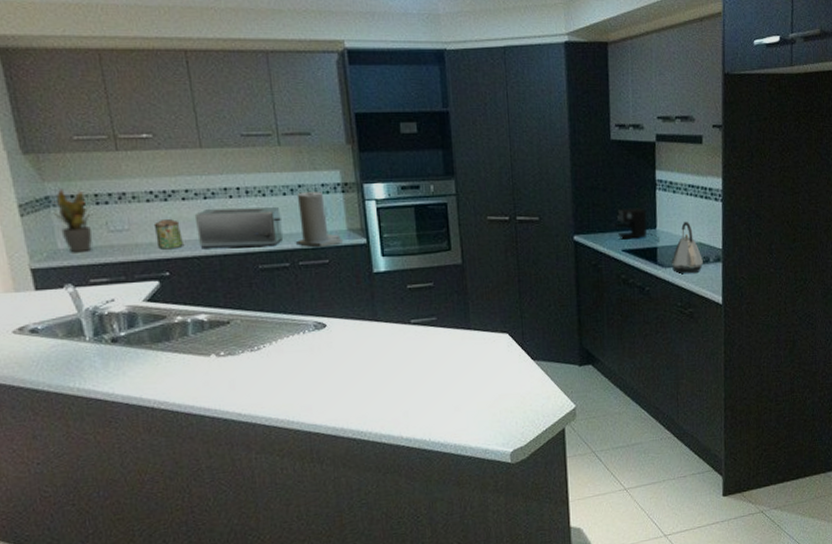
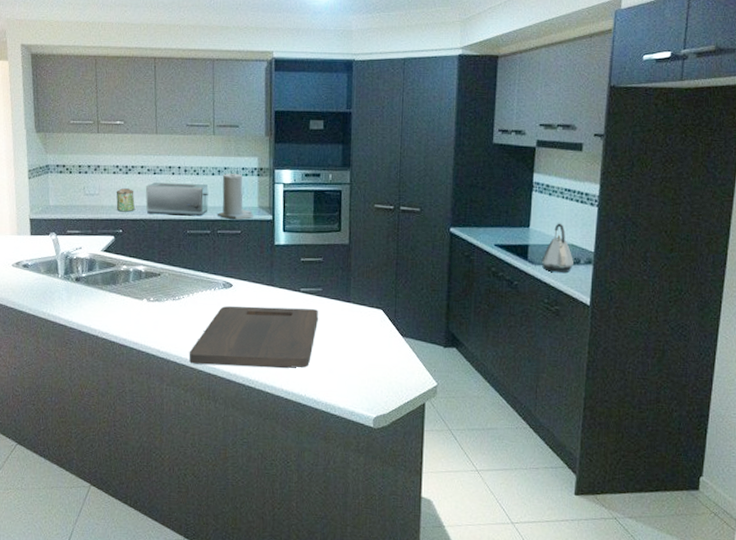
potted plant: present [52,189,93,253] -> none [50,160,76,209]
cutting board: none [280,341,436,424] -> present [189,306,318,369]
coffee maker: present [613,207,660,242] -> none [488,206,532,240]

